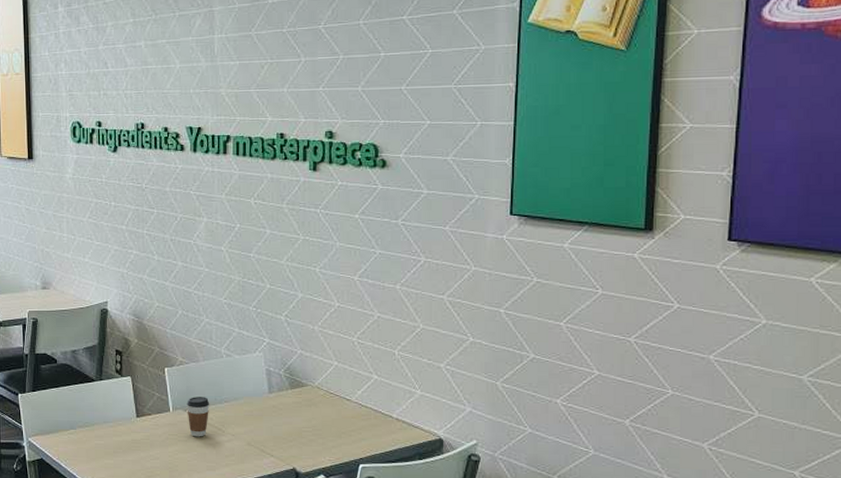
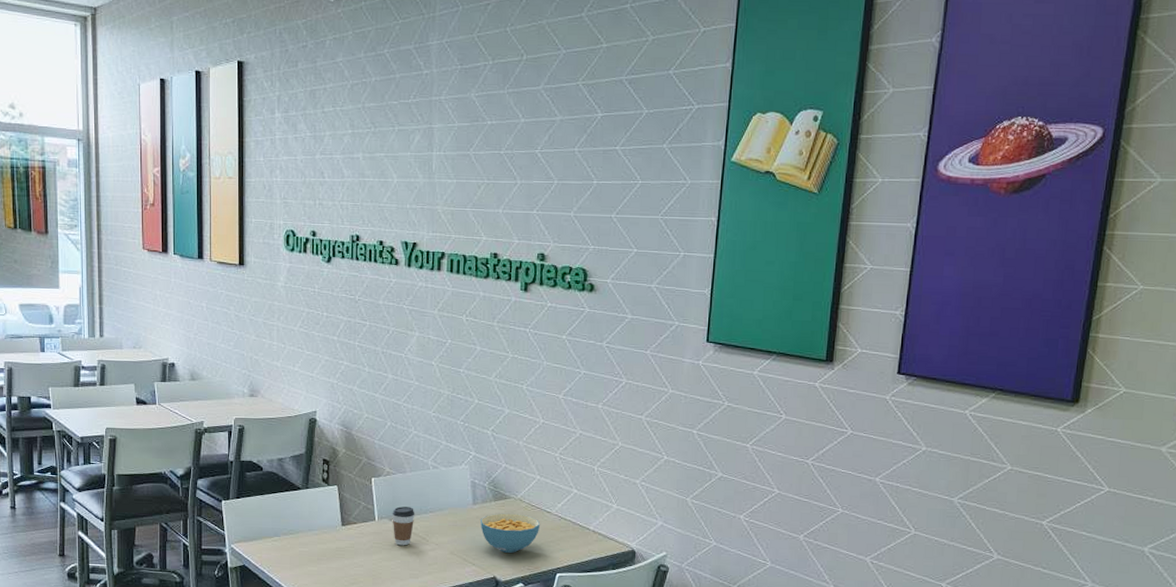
cereal bowl: none [277,401,340,443] -> present [480,513,541,553]

